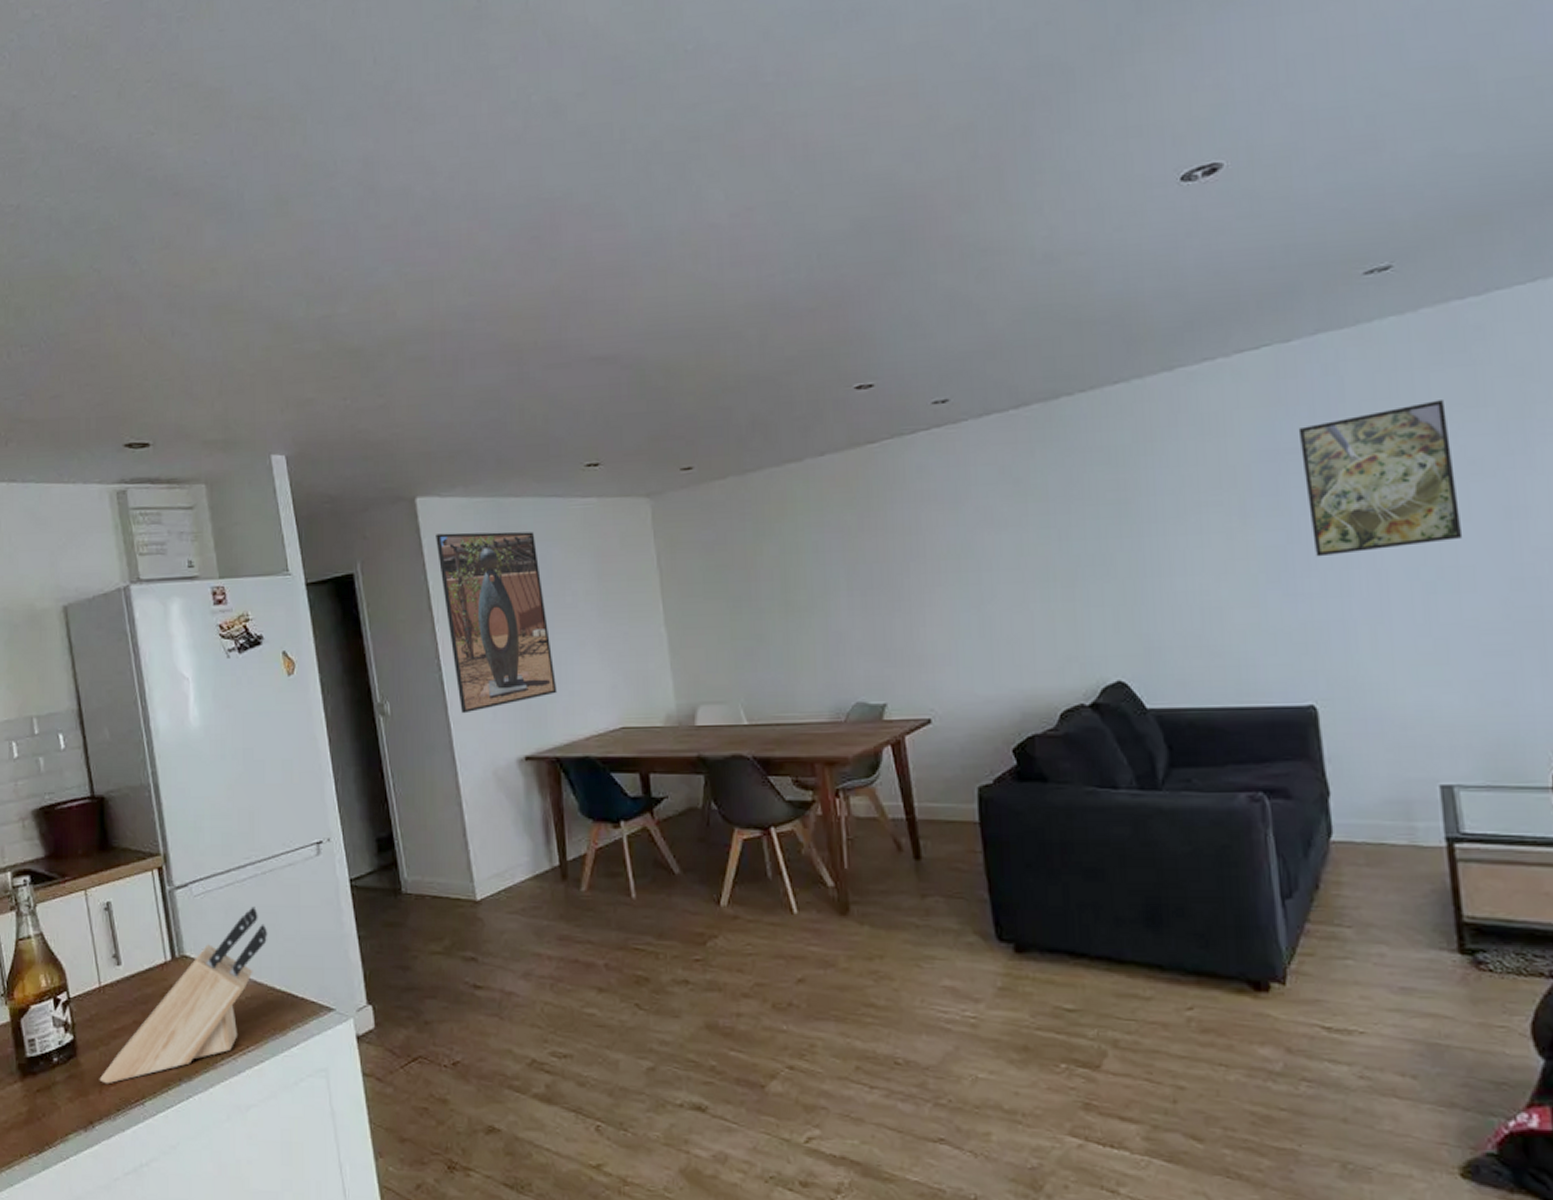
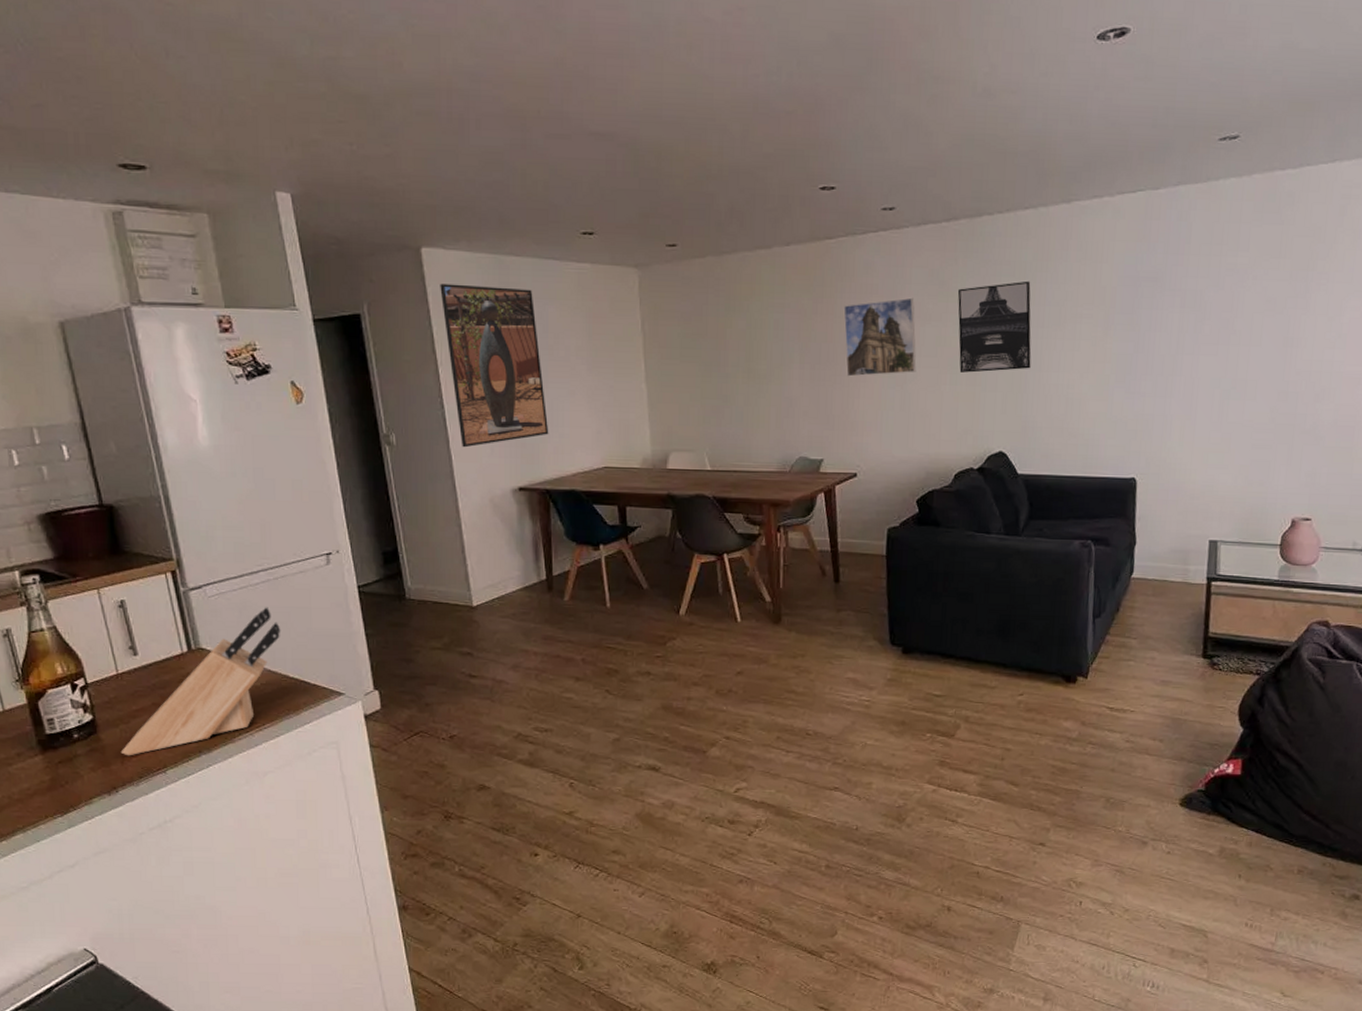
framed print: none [896,501,995,602] -> present [843,297,917,377]
wall art: none [1038,467,1147,586] -> present [957,280,1032,373]
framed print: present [1298,400,1463,557] -> none [1152,249,1258,365]

